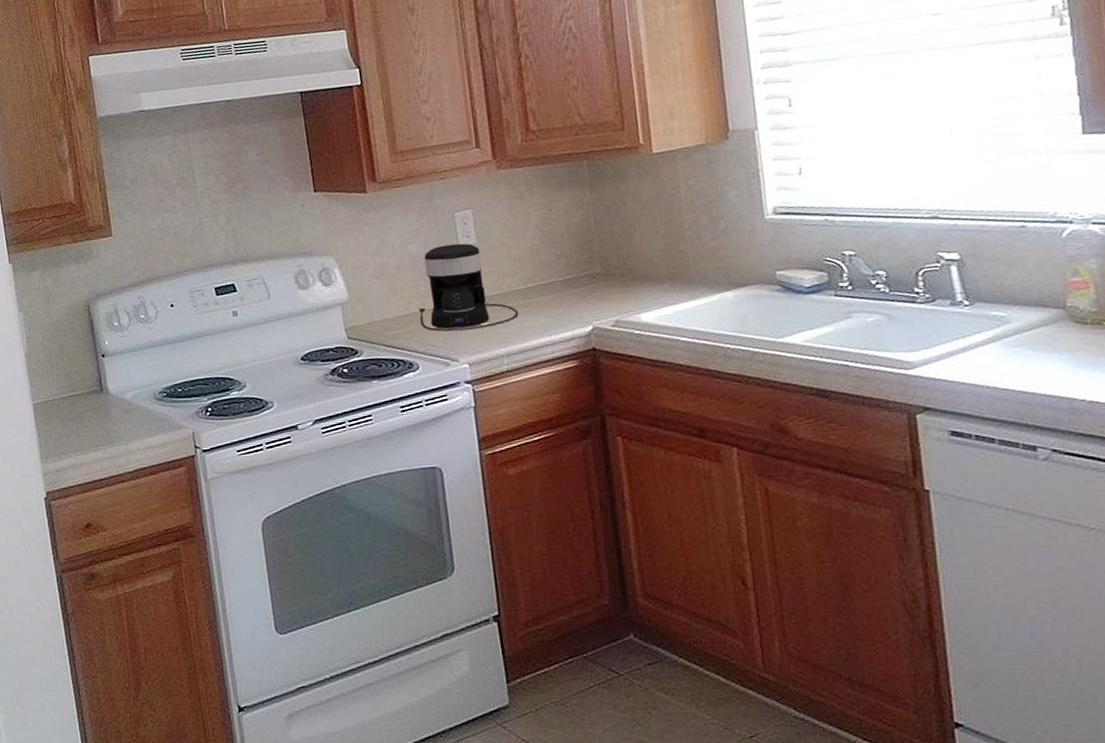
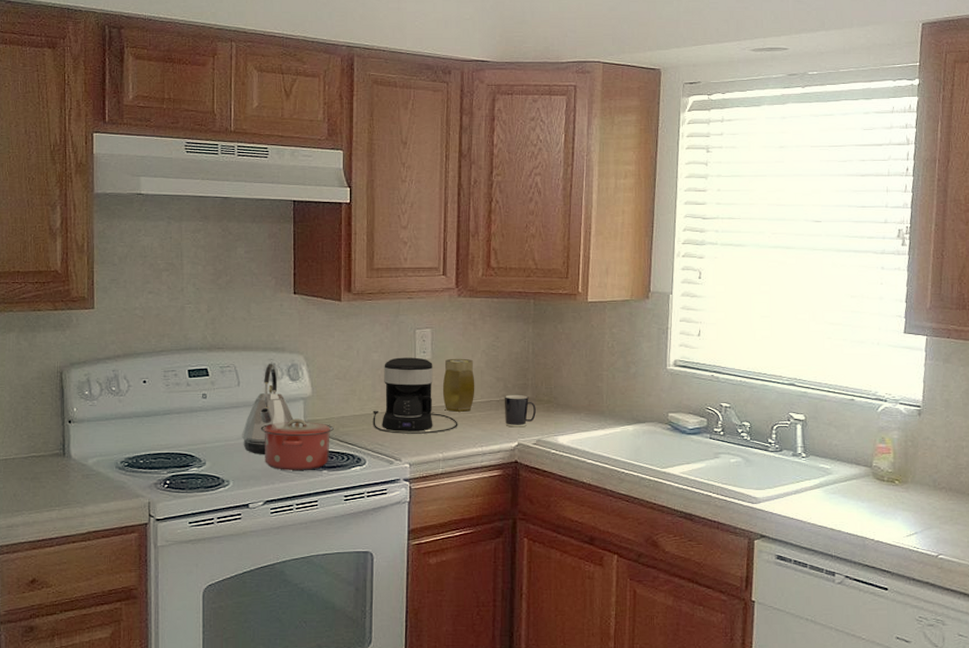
kettle: none [279,270,333,371] -> present [241,364,294,455]
casserole: none [298,326,378,385] -> present [260,418,334,470]
jar: none [493,237,533,300] -> present [442,358,475,412]
mug: none [568,270,610,310] -> present [504,394,536,427]

